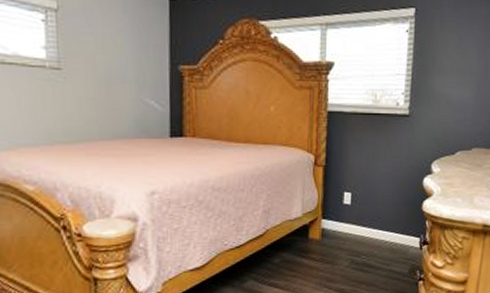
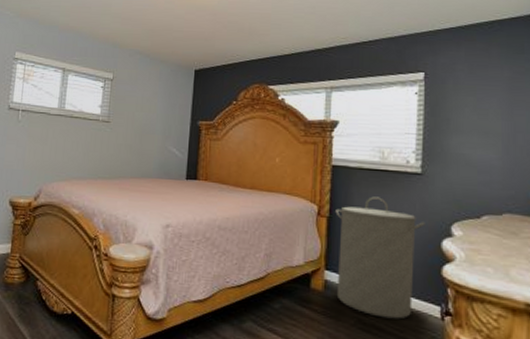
laundry hamper: none [331,141,411,256] -> present [335,196,425,320]

